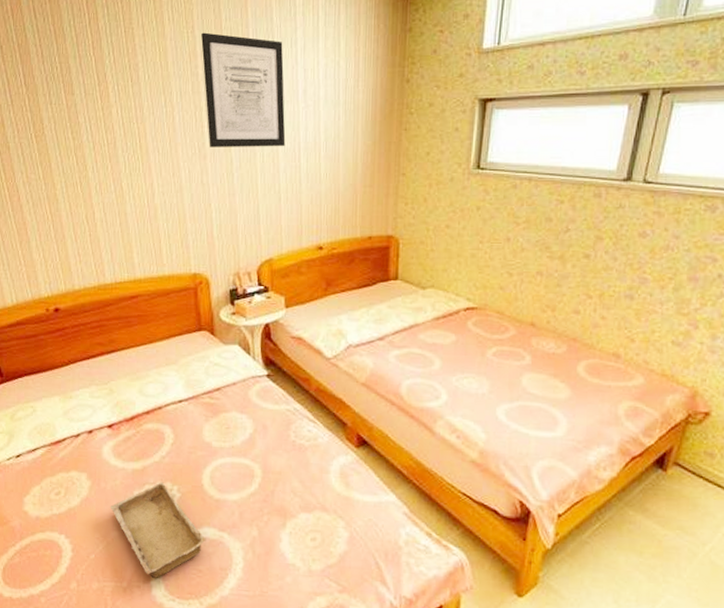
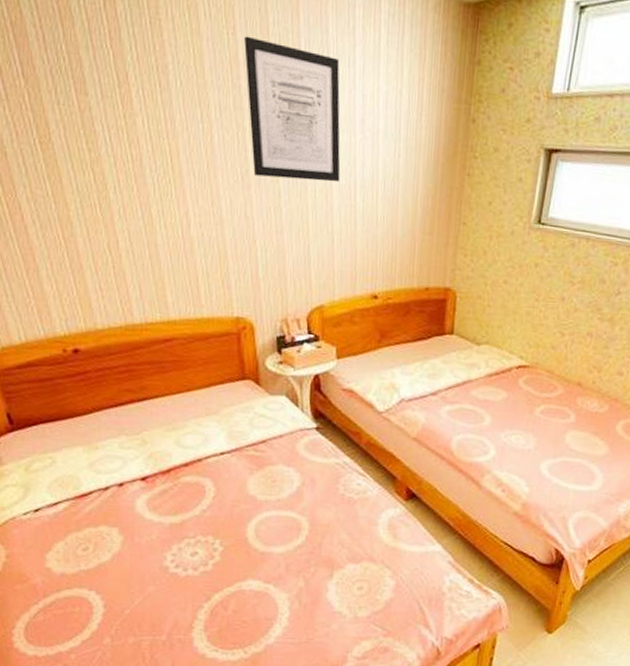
tray: present [110,482,206,578] -> none [145,536,251,630]

